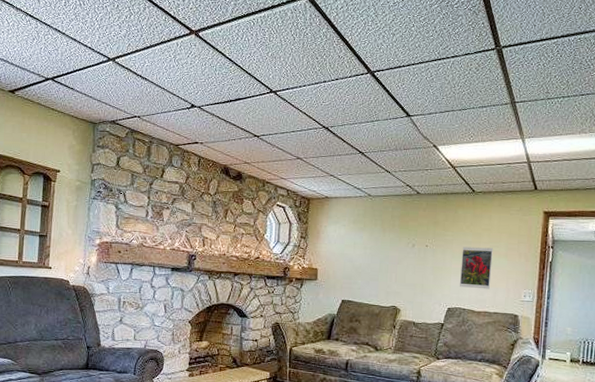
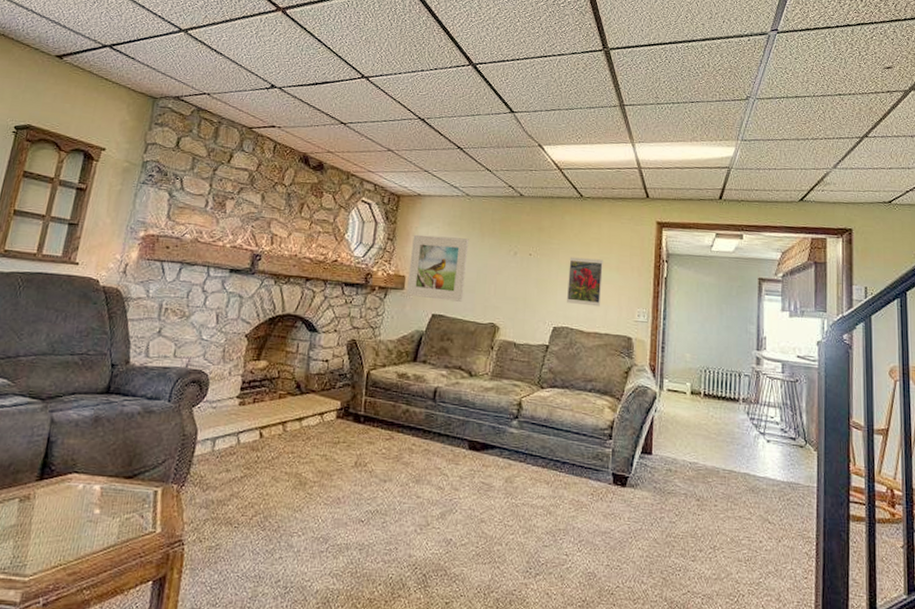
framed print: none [319,232,372,289] -> present [406,234,469,302]

